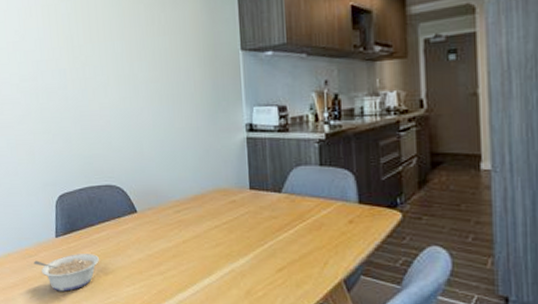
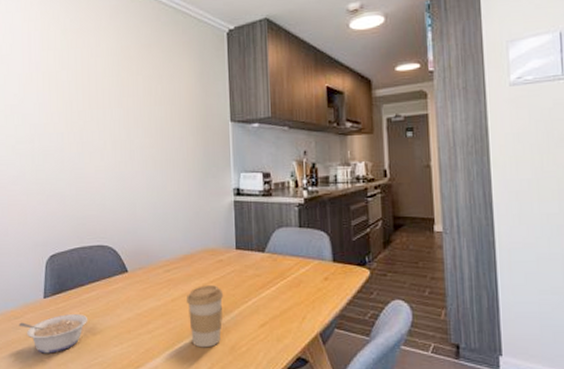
coffee cup: none [197,227,238,291] -> present [186,285,224,348]

